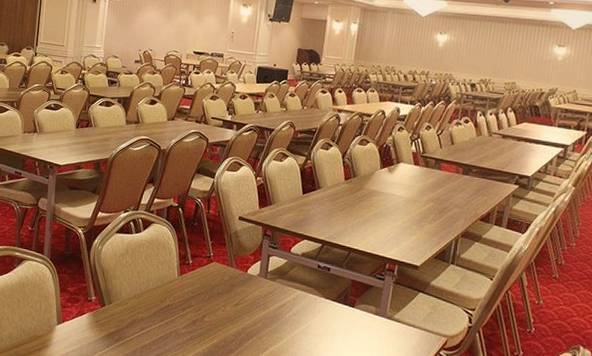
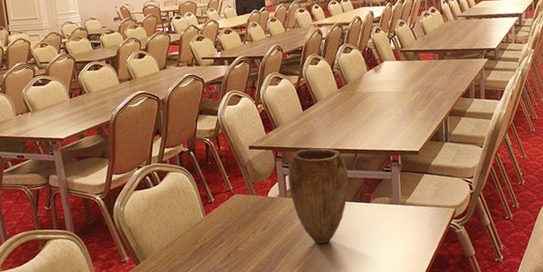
vase: none [270,233,337,338] -> present [287,148,349,244]

